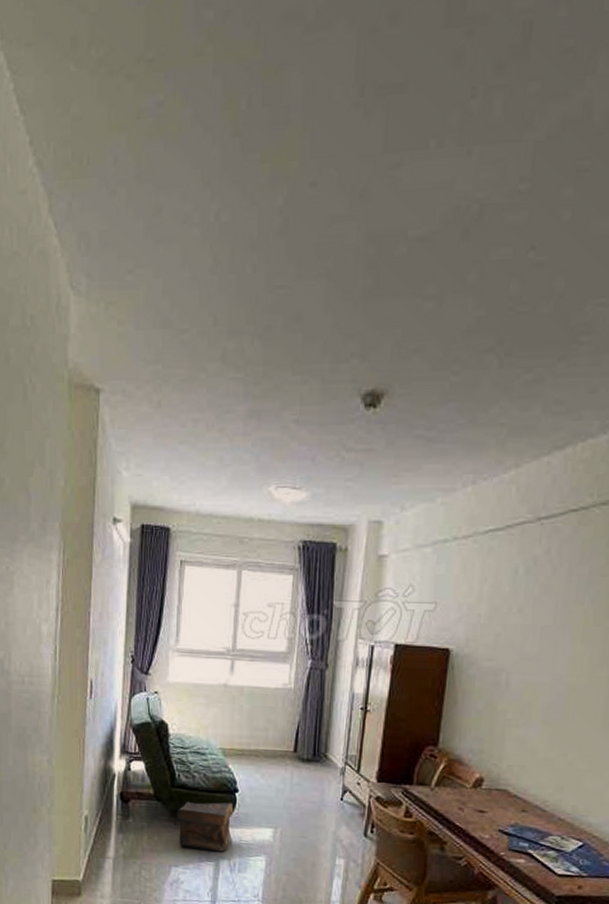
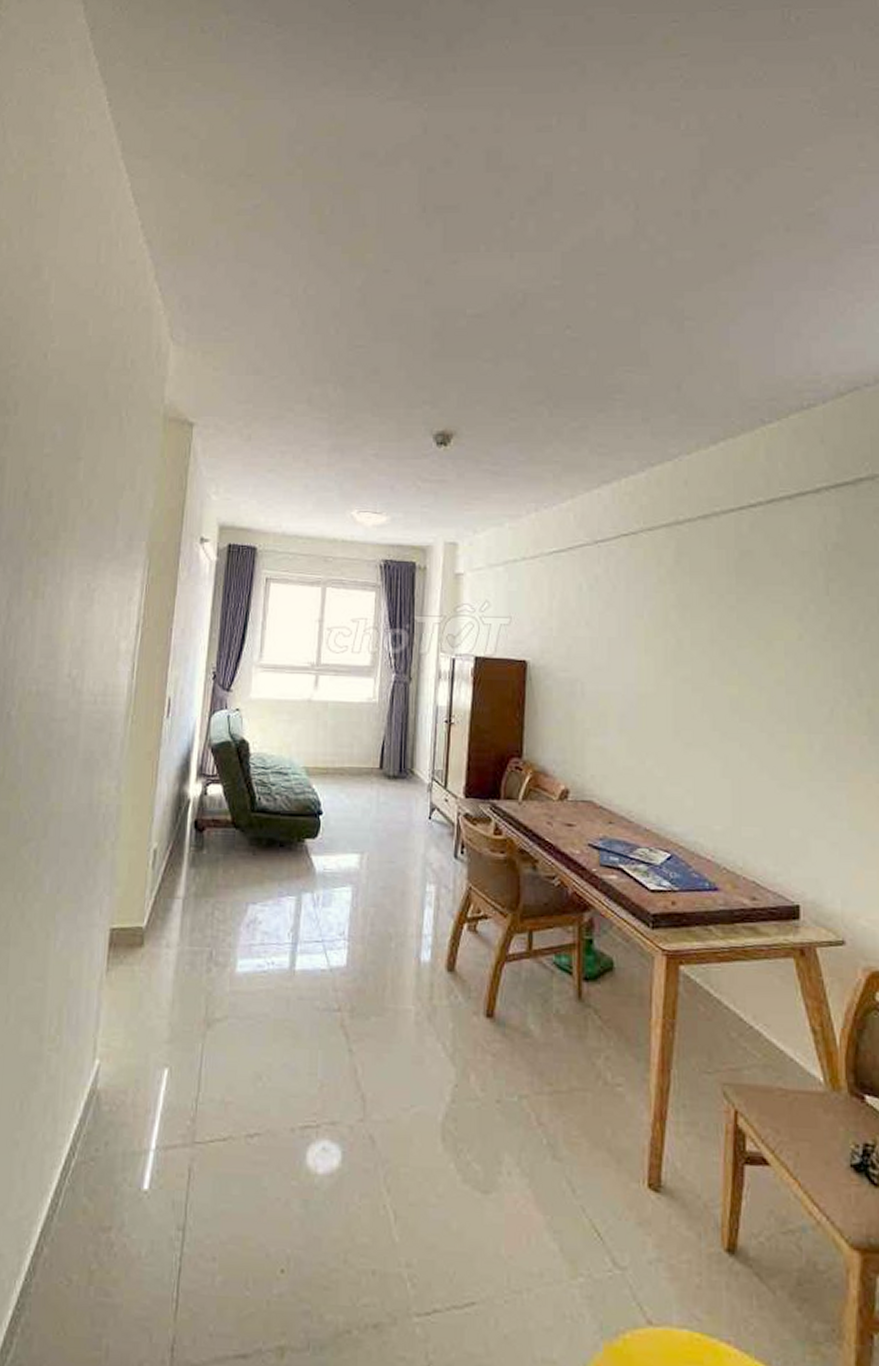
pouch: present [177,801,234,852] -> none [256,826,318,884]

